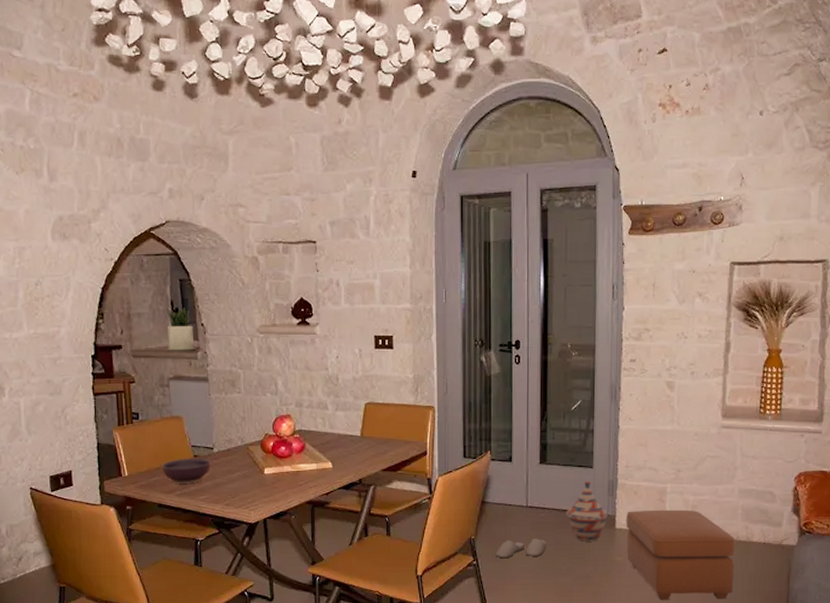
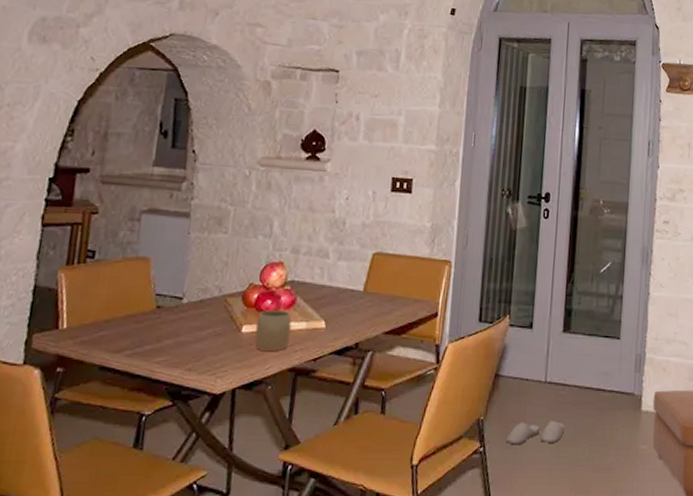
bowl: present [161,458,211,483] -> none [112,309,177,341]
planter: present [166,307,196,351] -> none [144,130,182,181]
mug: none [276,455,304,488] -> present [255,310,292,351]
woven basket: present [566,481,608,542] -> none [588,354,634,426]

